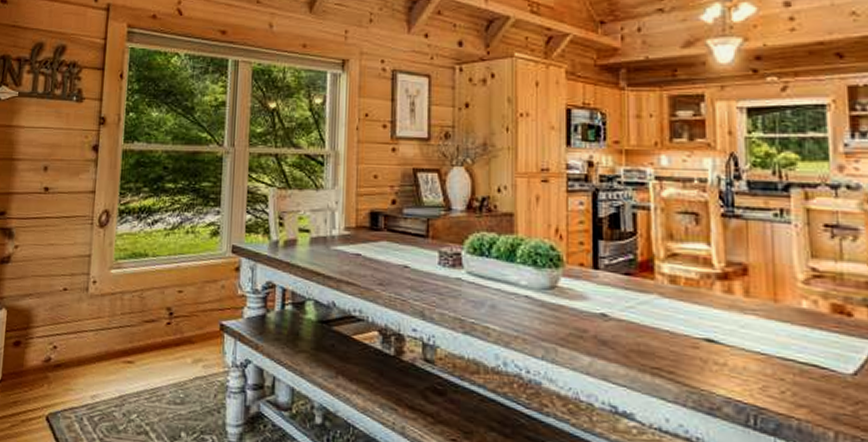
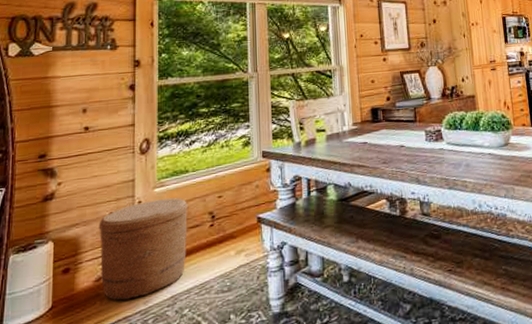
woven basket: none [50,282,145,390] -> present [99,198,188,301]

